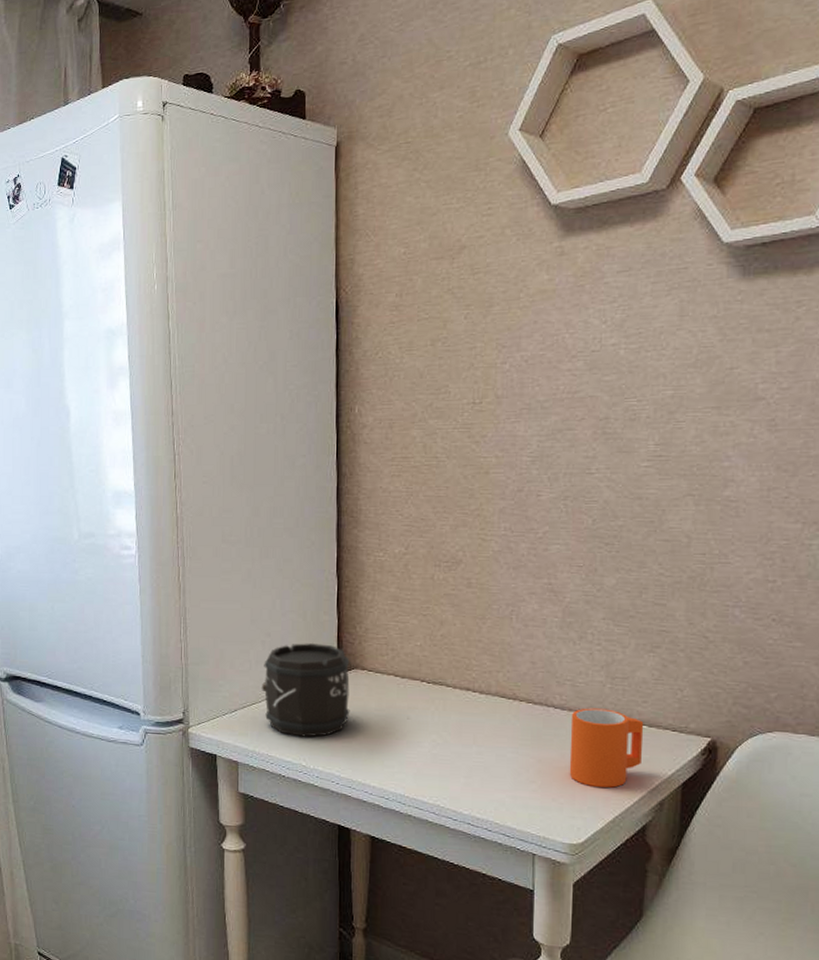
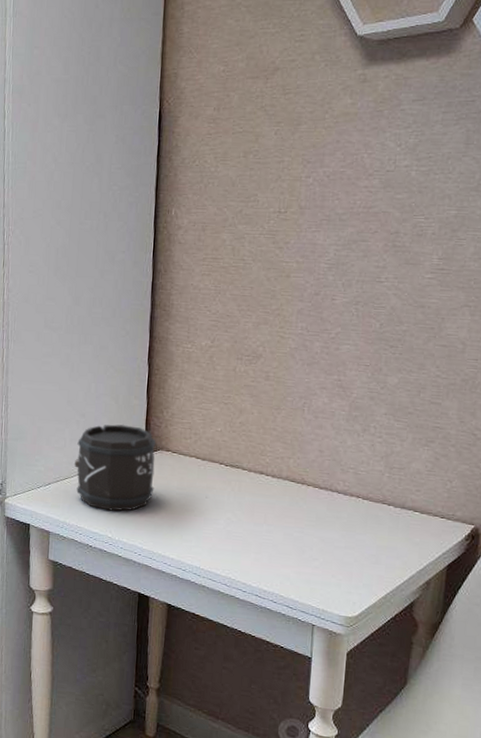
mug: present [569,708,644,788] -> none [348,494,417,567]

